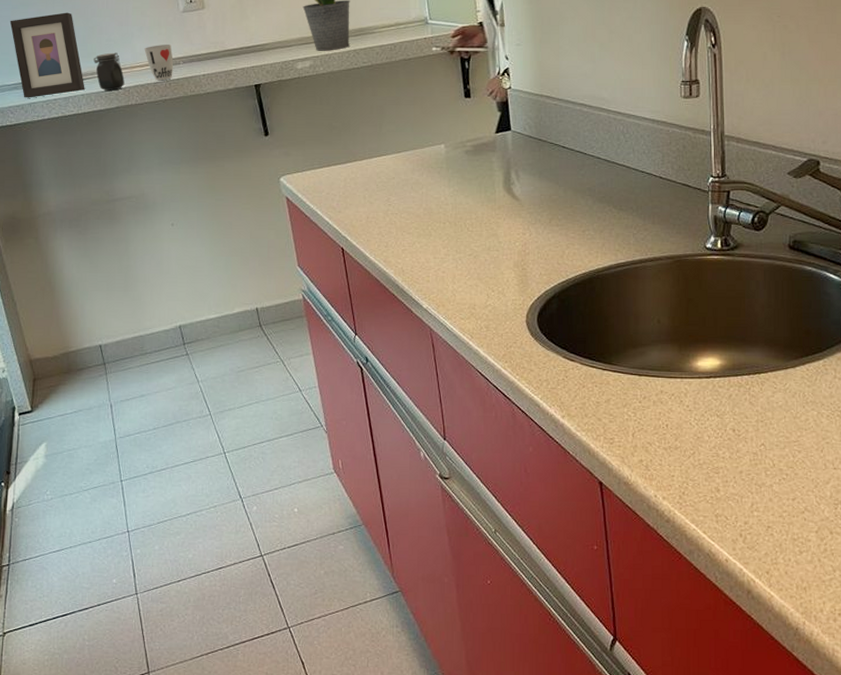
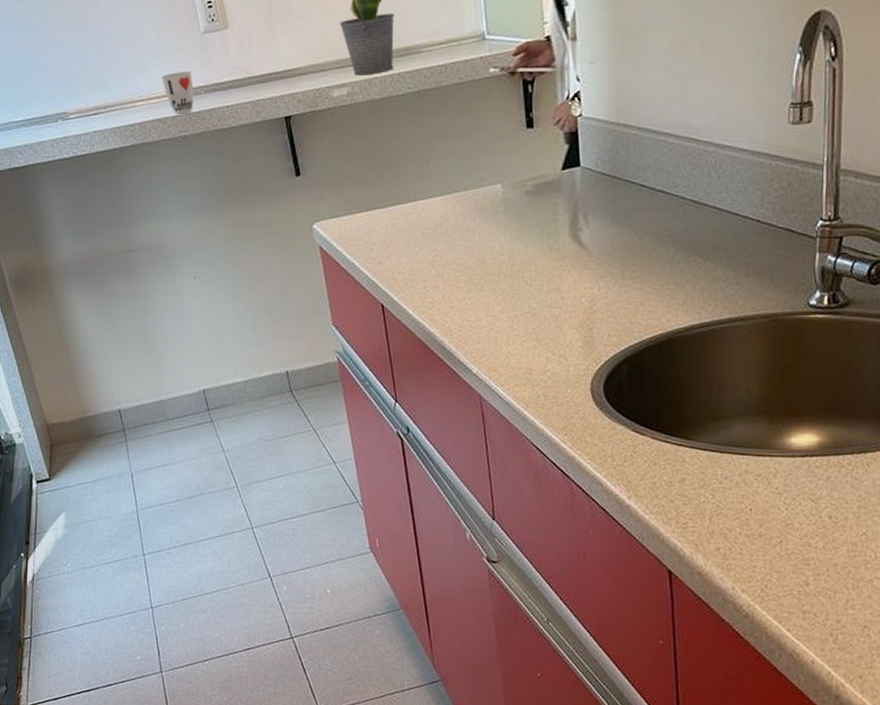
picture frame: present [9,12,85,98] -> none [14,36,98,137]
jar: present [94,52,125,91] -> none [106,82,141,126]

